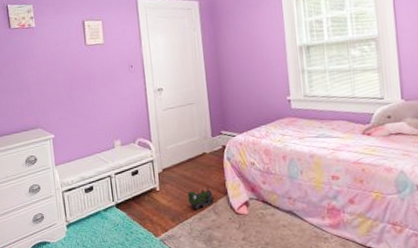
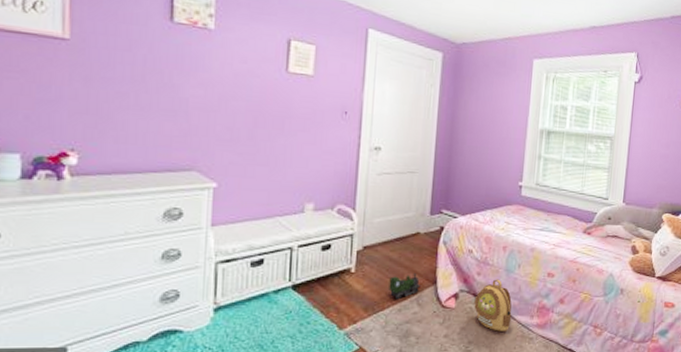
backpack: none [264,186,303,233] -> present [474,279,512,331]

